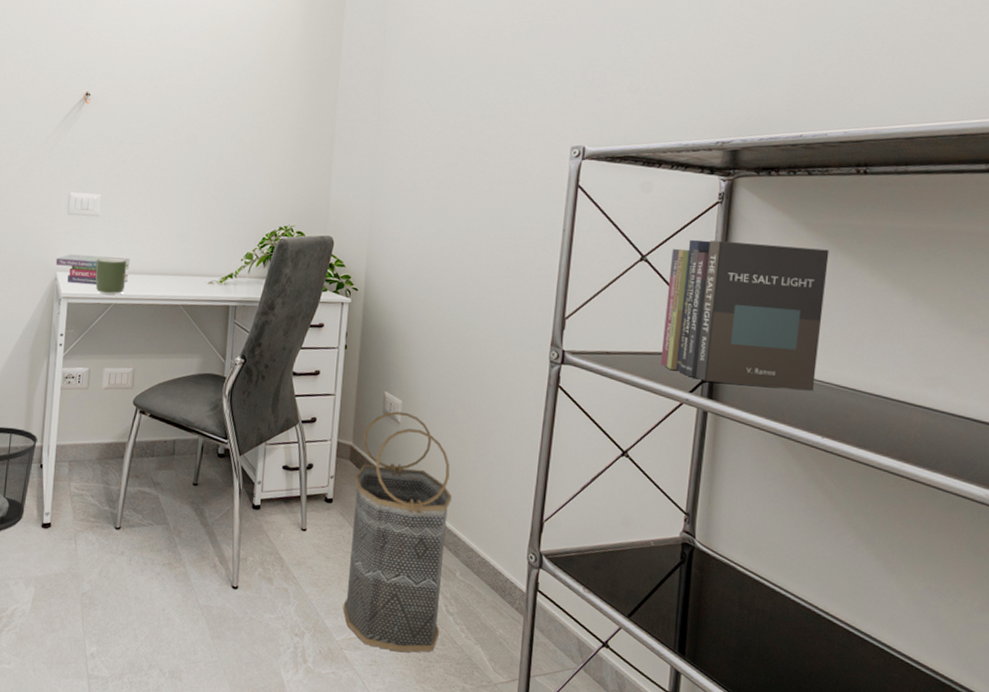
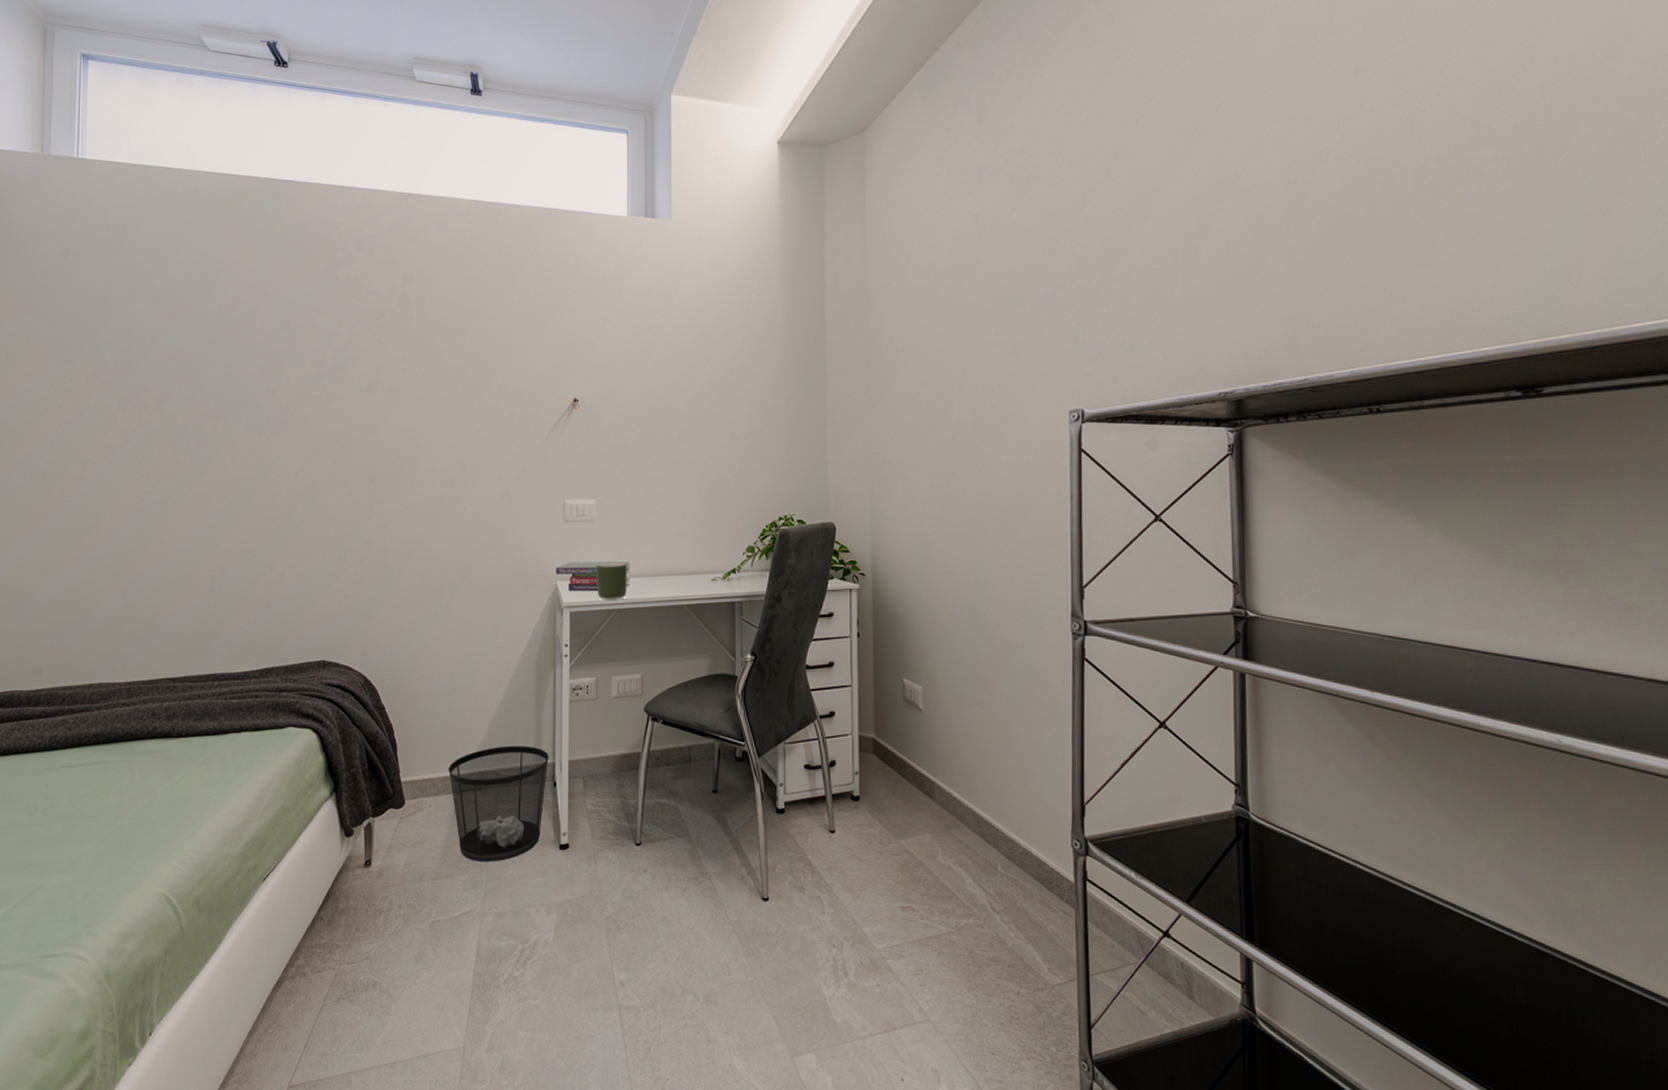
basket: present [343,411,453,653] -> none [880,698,986,958]
books: present [660,239,829,391] -> none [1186,494,1356,643]

